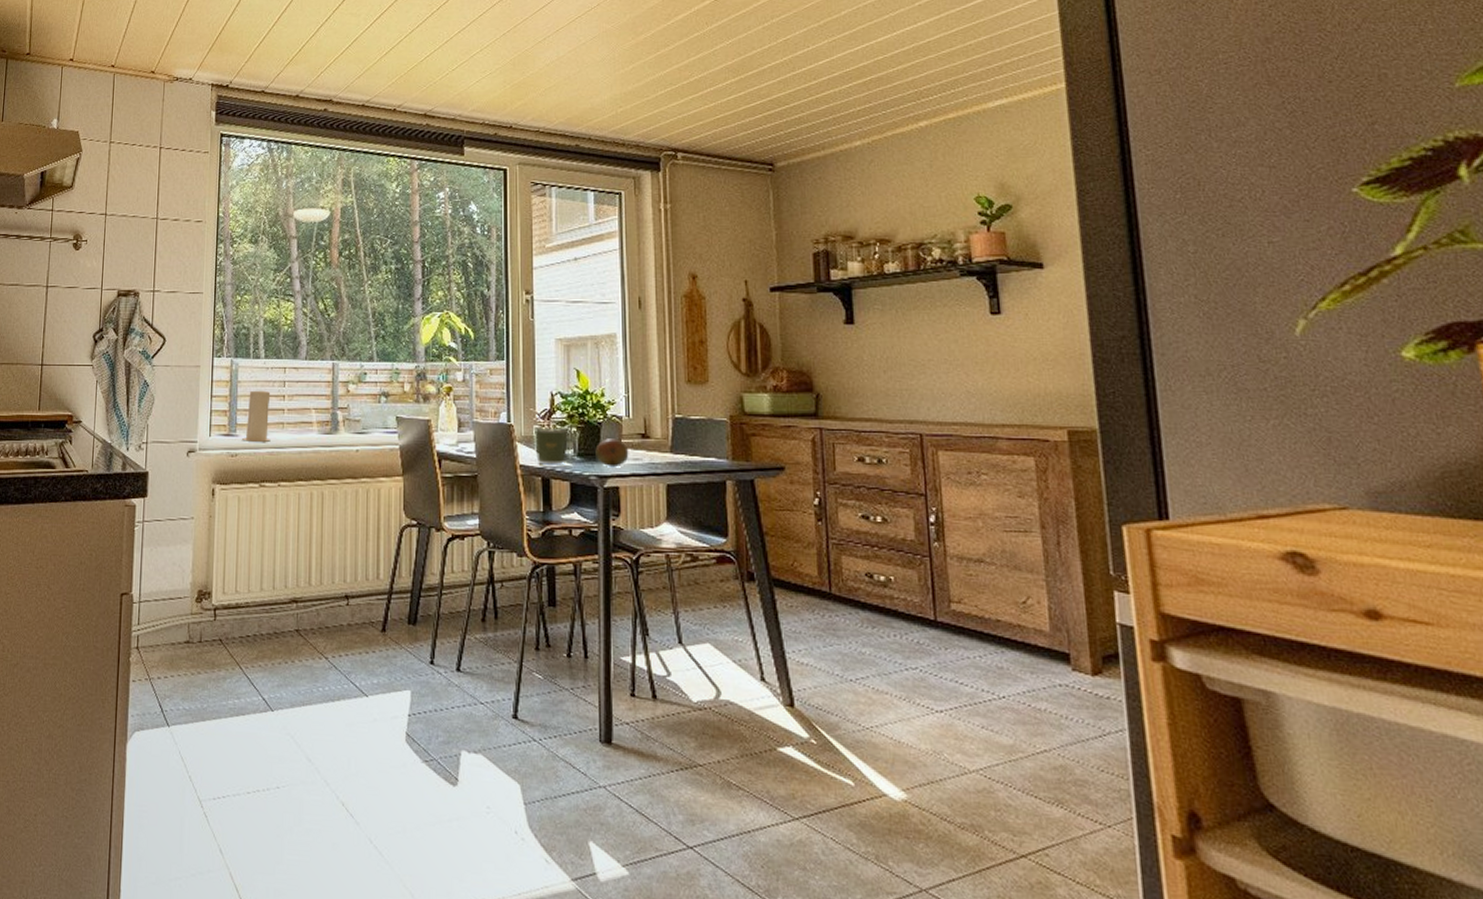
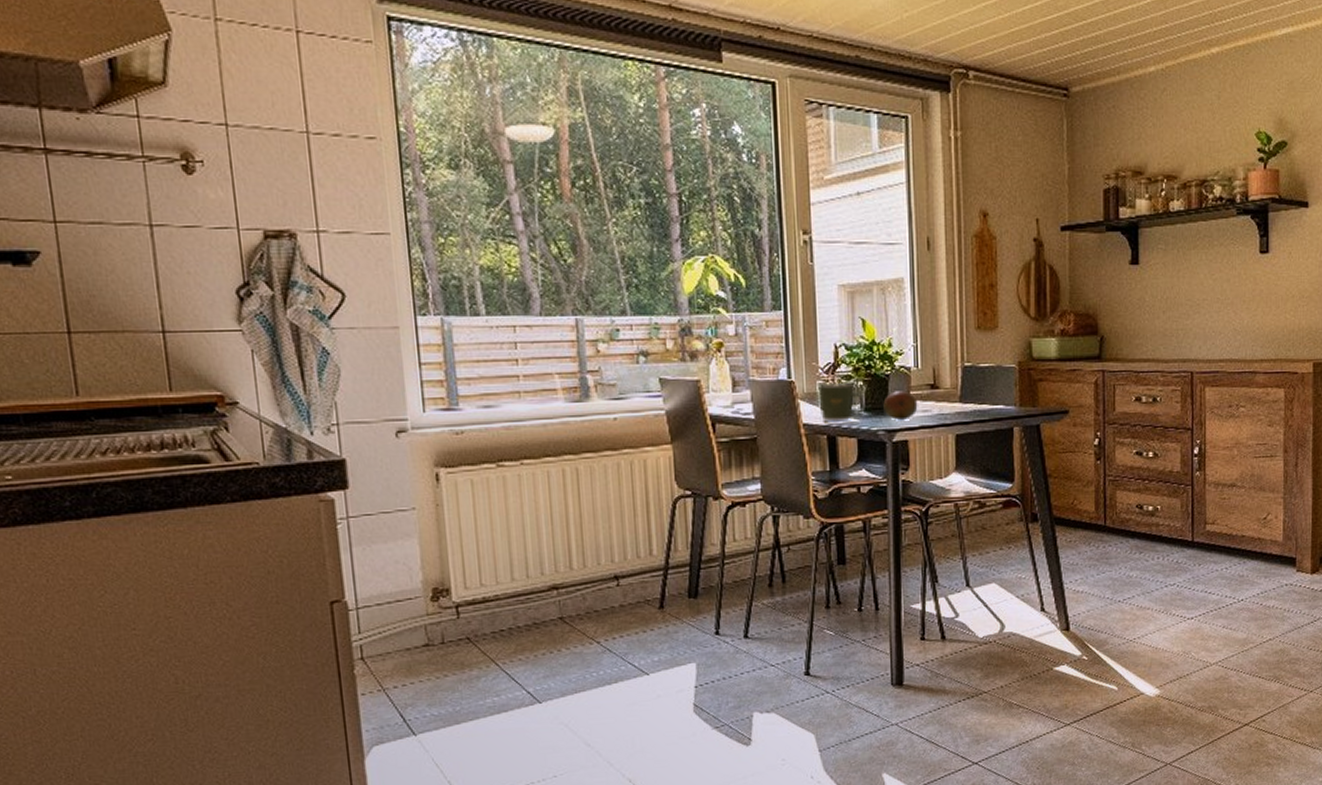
candle: present [241,390,271,442] -> none [466,354,505,416]

